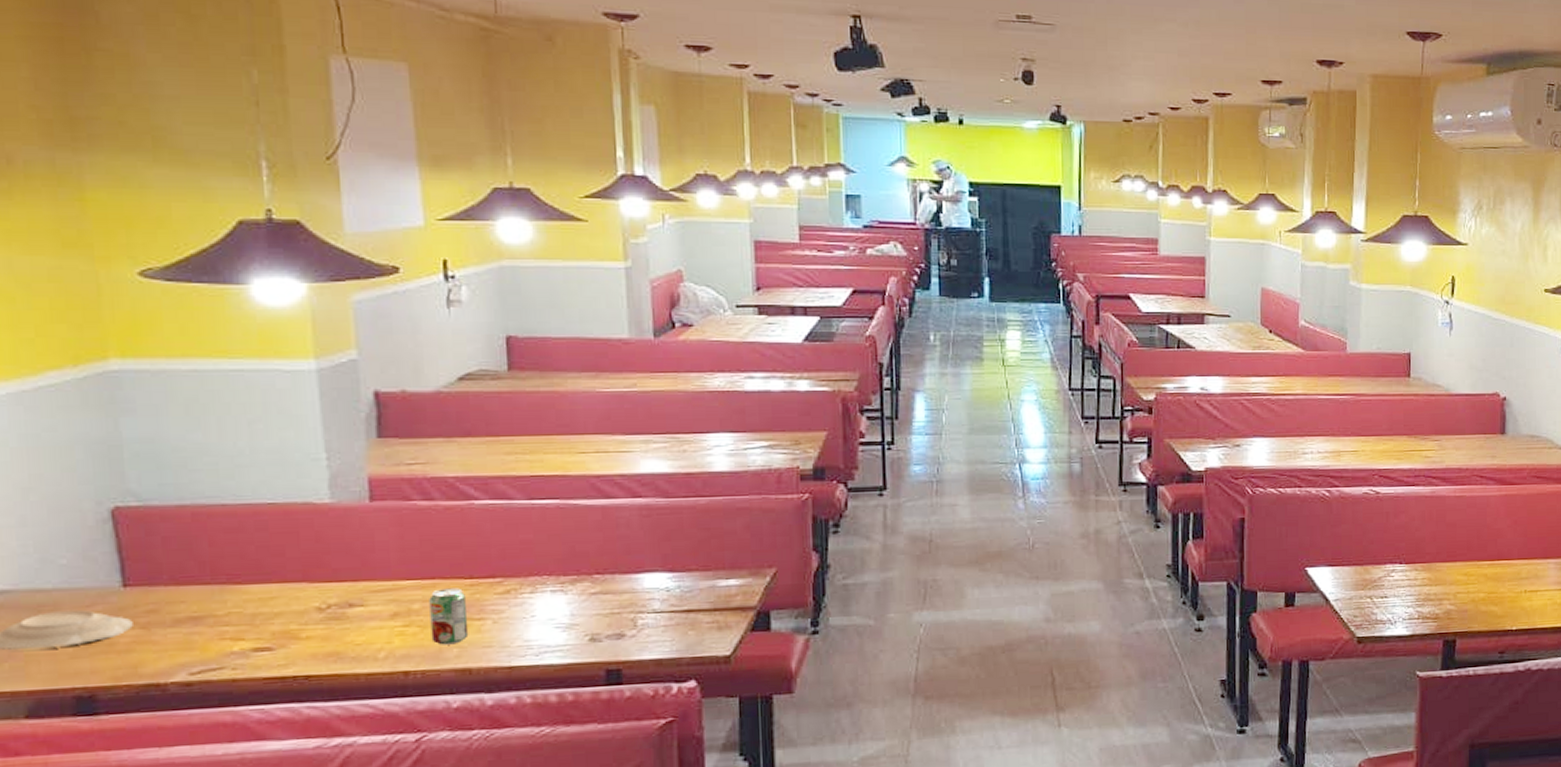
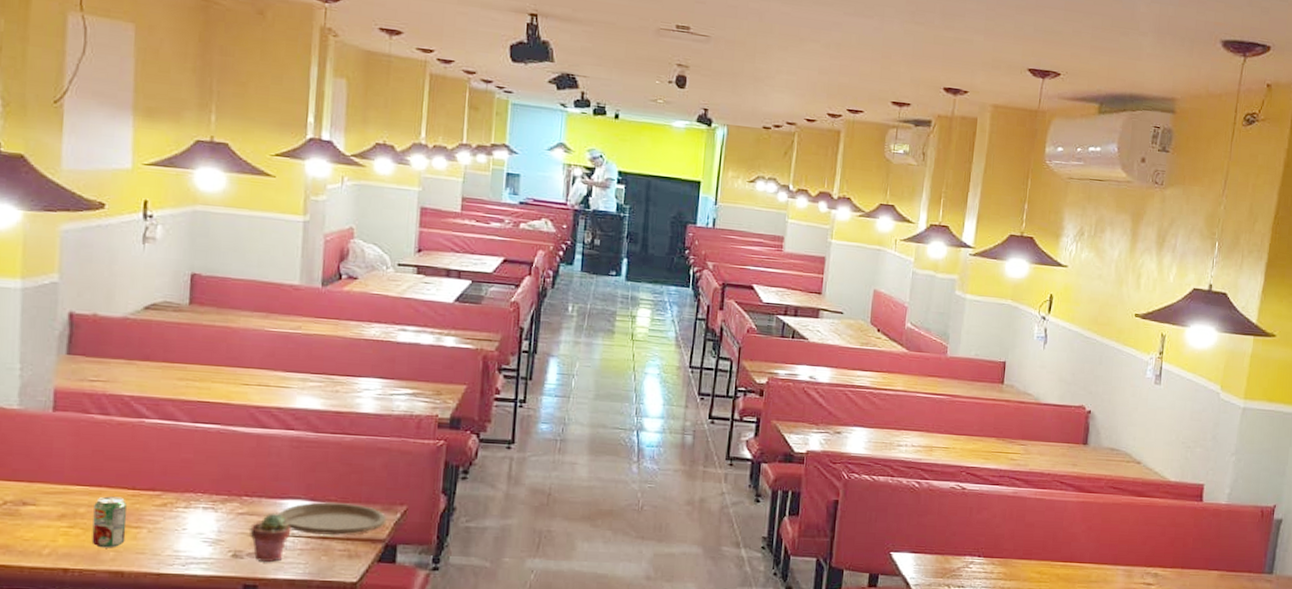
potted succulent: none [606,589,652,643] -> present [250,512,292,562]
plate: none [636,571,755,608] -> present [279,502,387,535]

